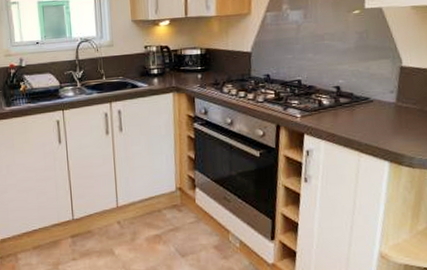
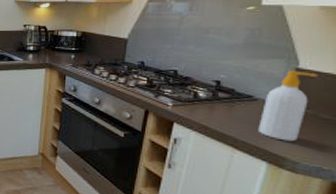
soap bottle: none [377,69,419,138] -> present [258,70,319,142]

